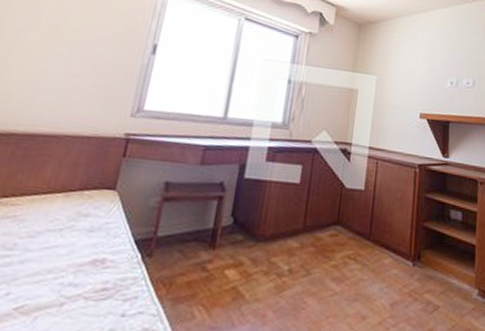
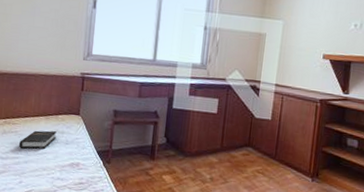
hardback book: none [15,213,78,242] -> present [19,130,57,149]

